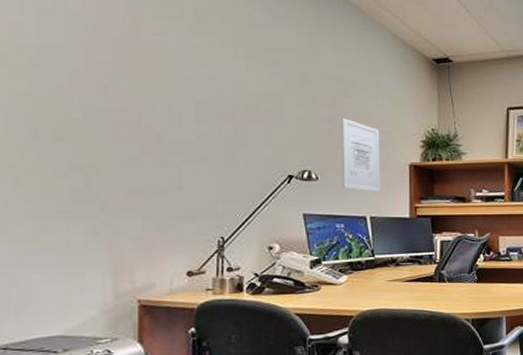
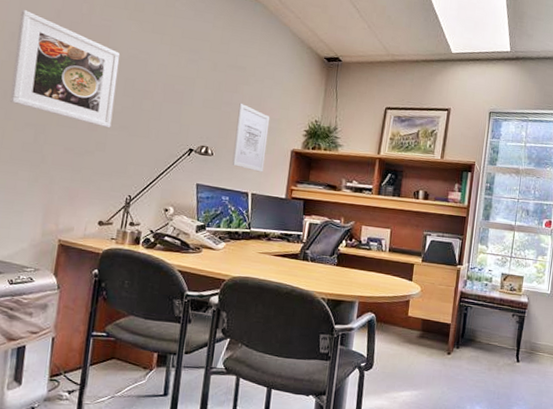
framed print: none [41,28,186,162] -> present [9,9,120,129]

